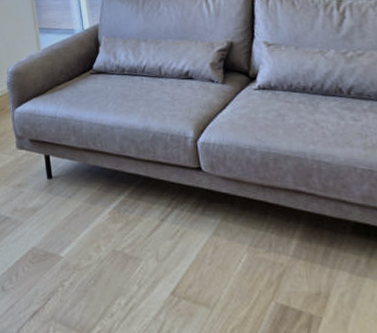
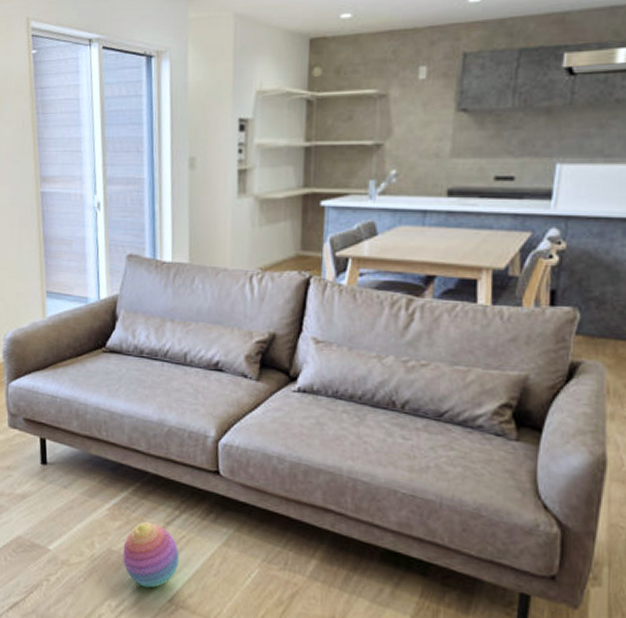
stacking toy: none [126,221,177,283] -> present [123,522,180,588]

